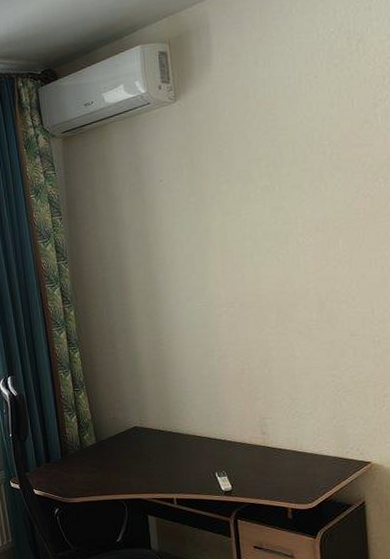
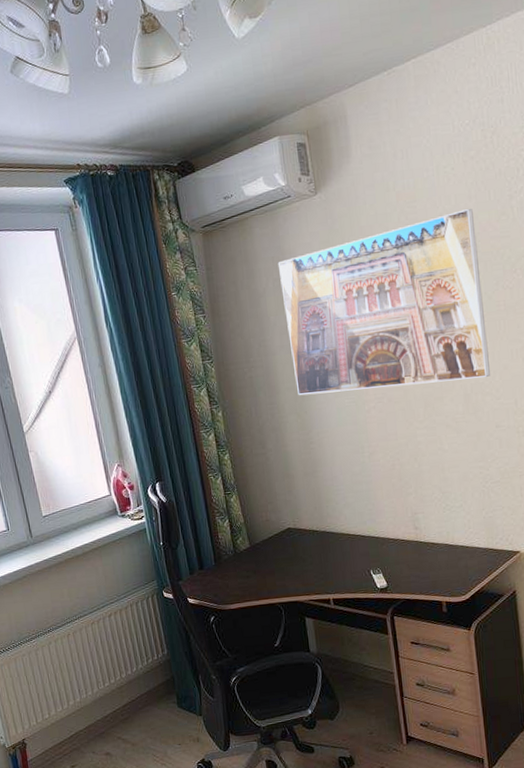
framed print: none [134,117,346,298] -> present [277,209,490,396]

